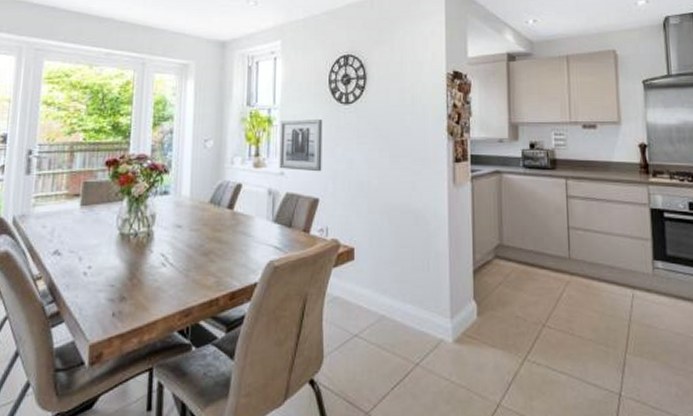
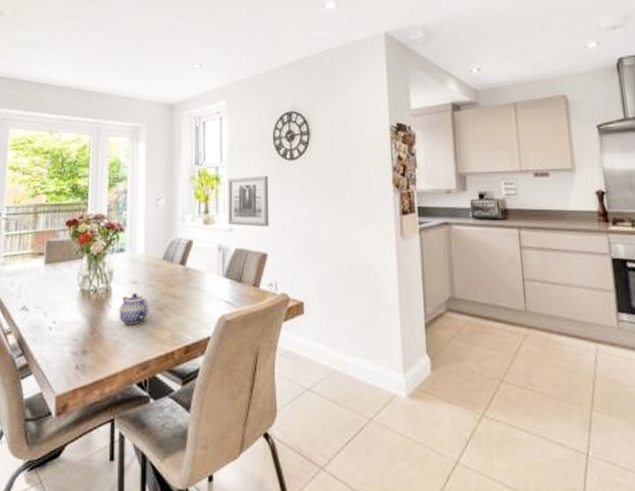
teapot: none [161,237,194,271] -> present [119,293,150,326]

